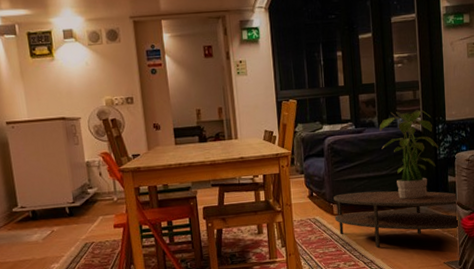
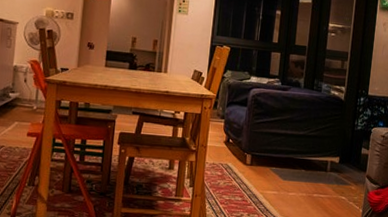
coffee table: present [333,191,460,248] -> none [246,145,367,205]
potted plant: present [379,109,438,200] -> none [303,76,357,165]

